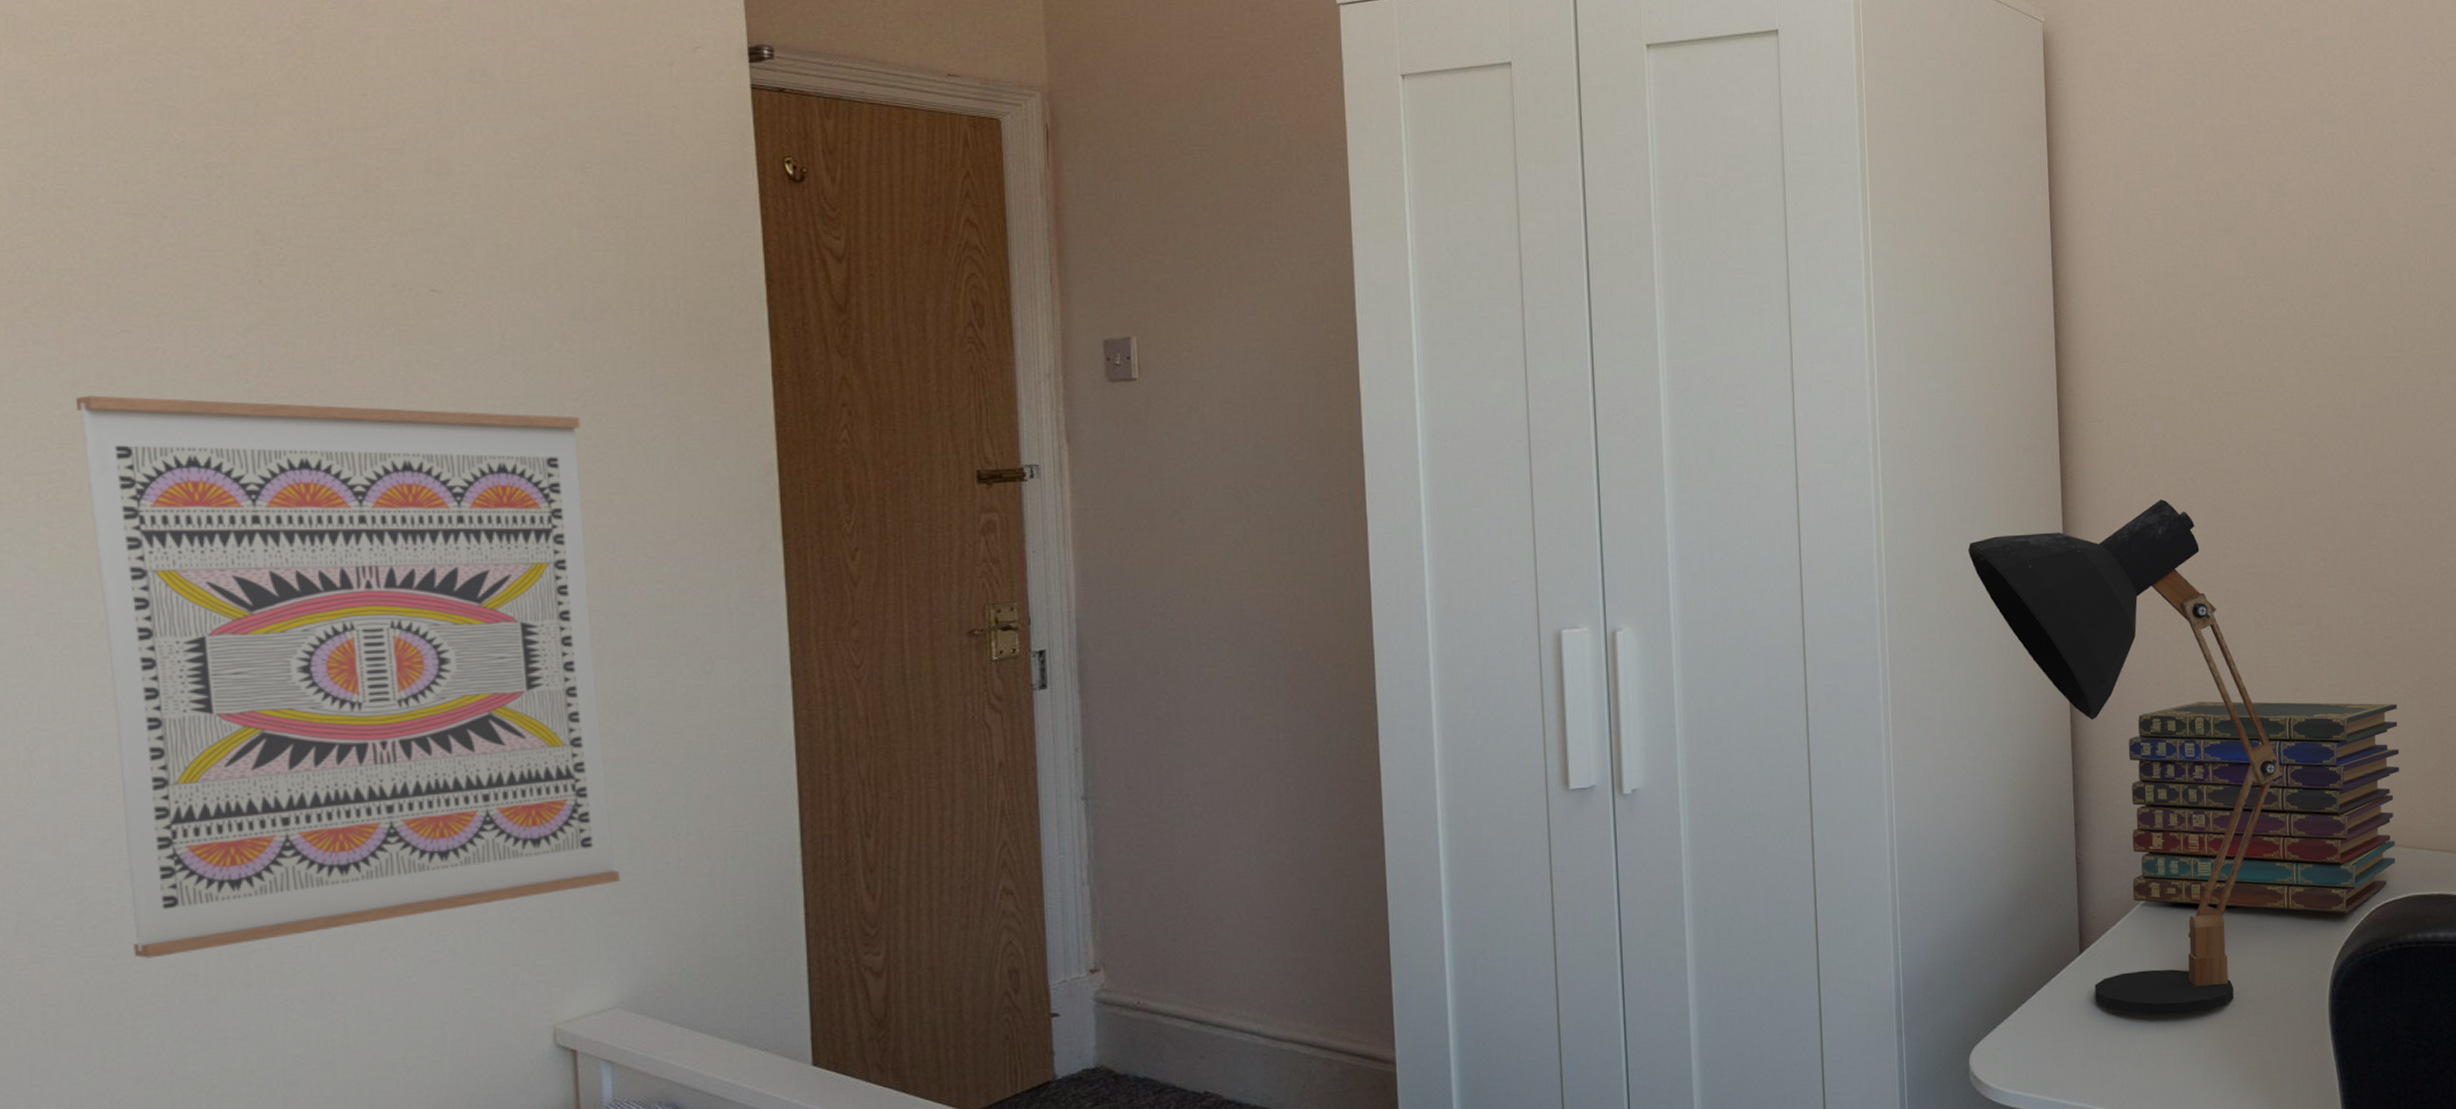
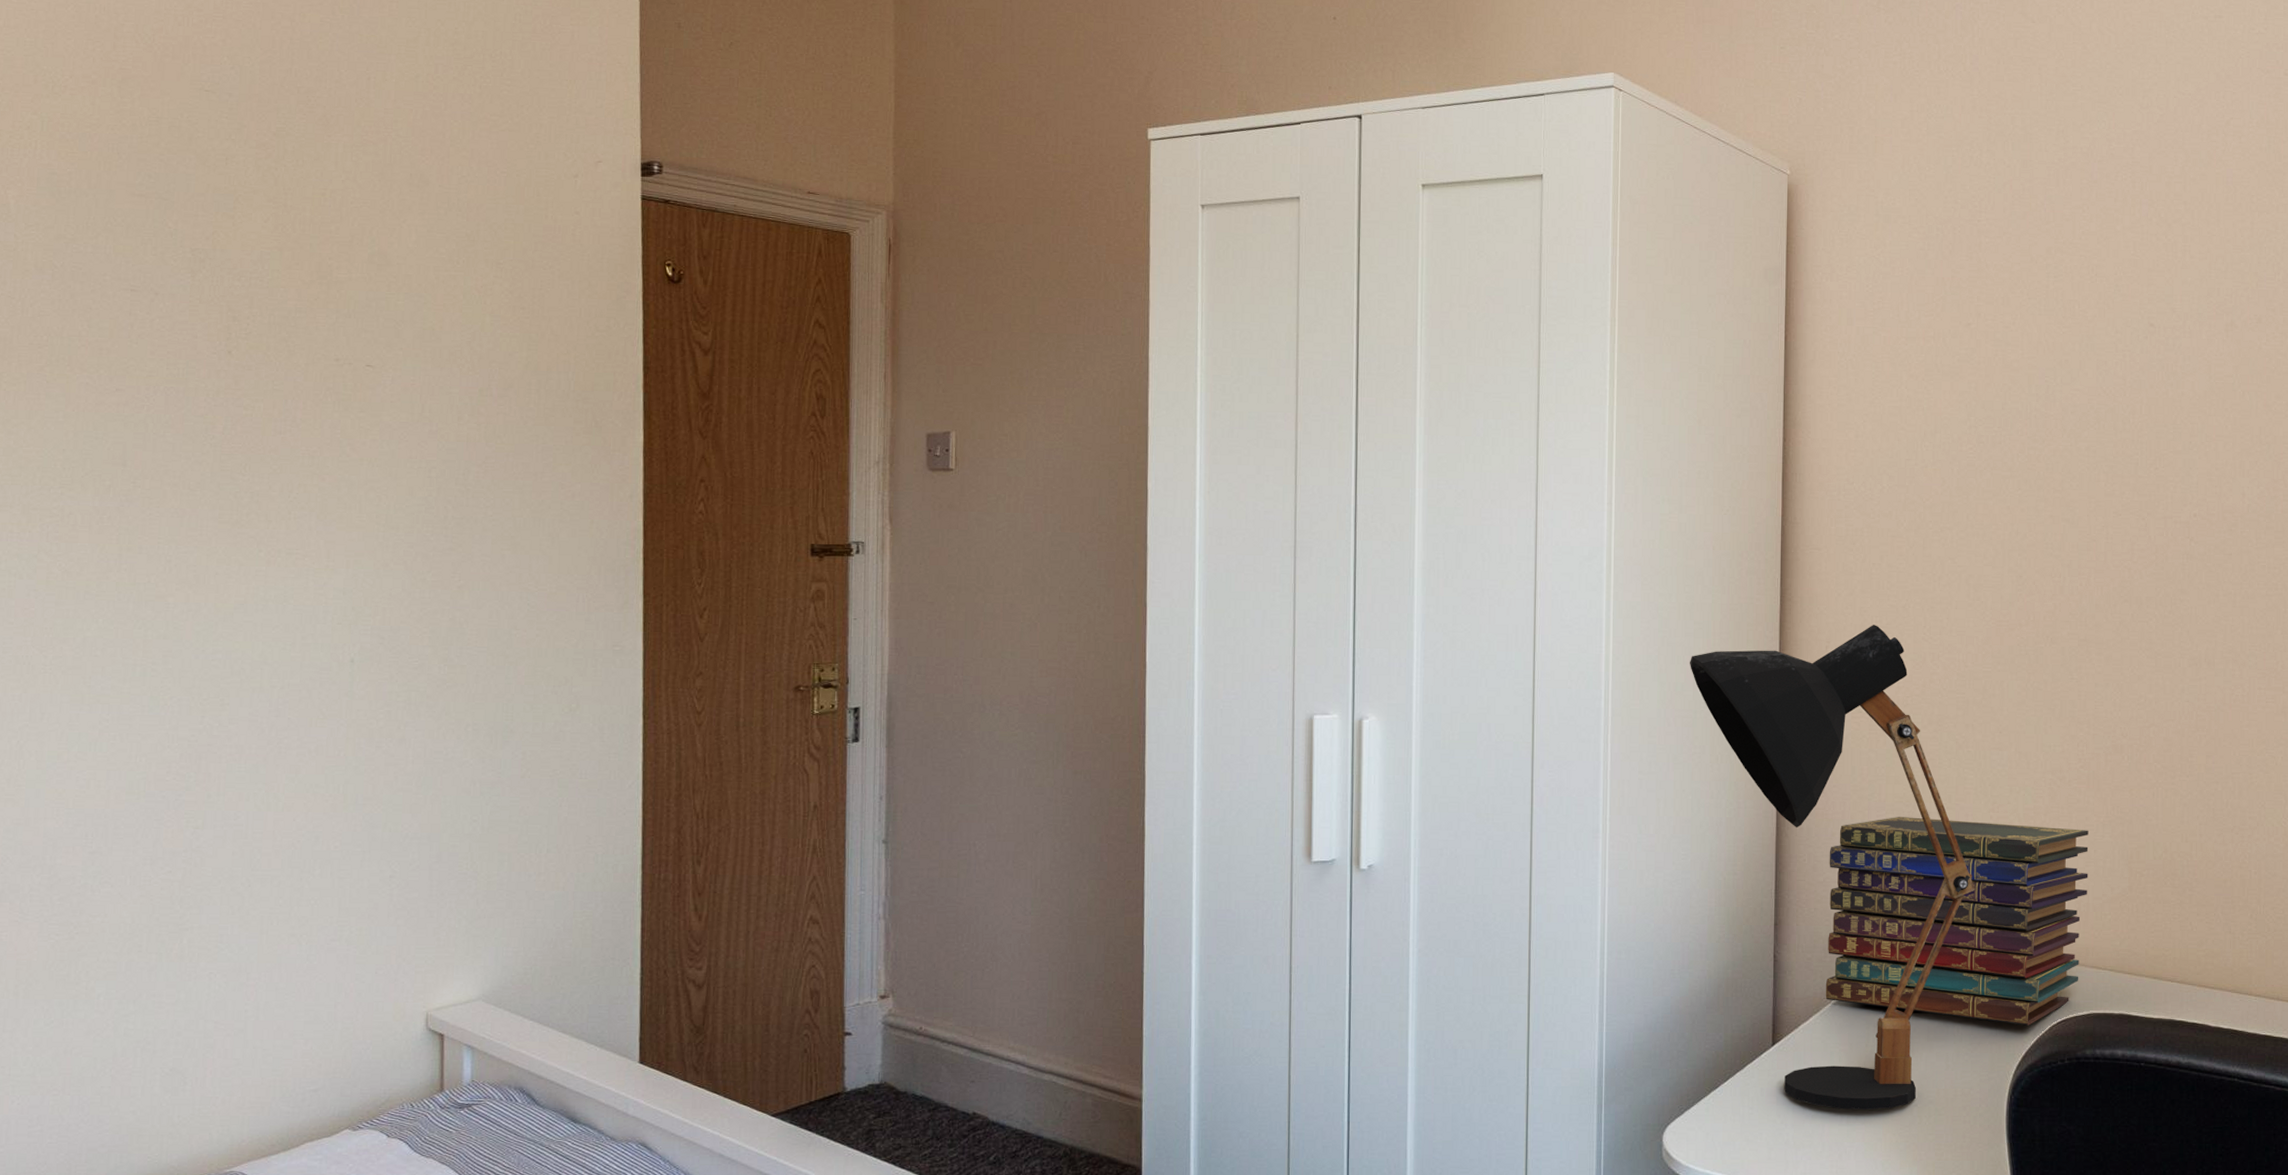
wall art: present [75,395,620,959] -> none [75,444,489,929]

